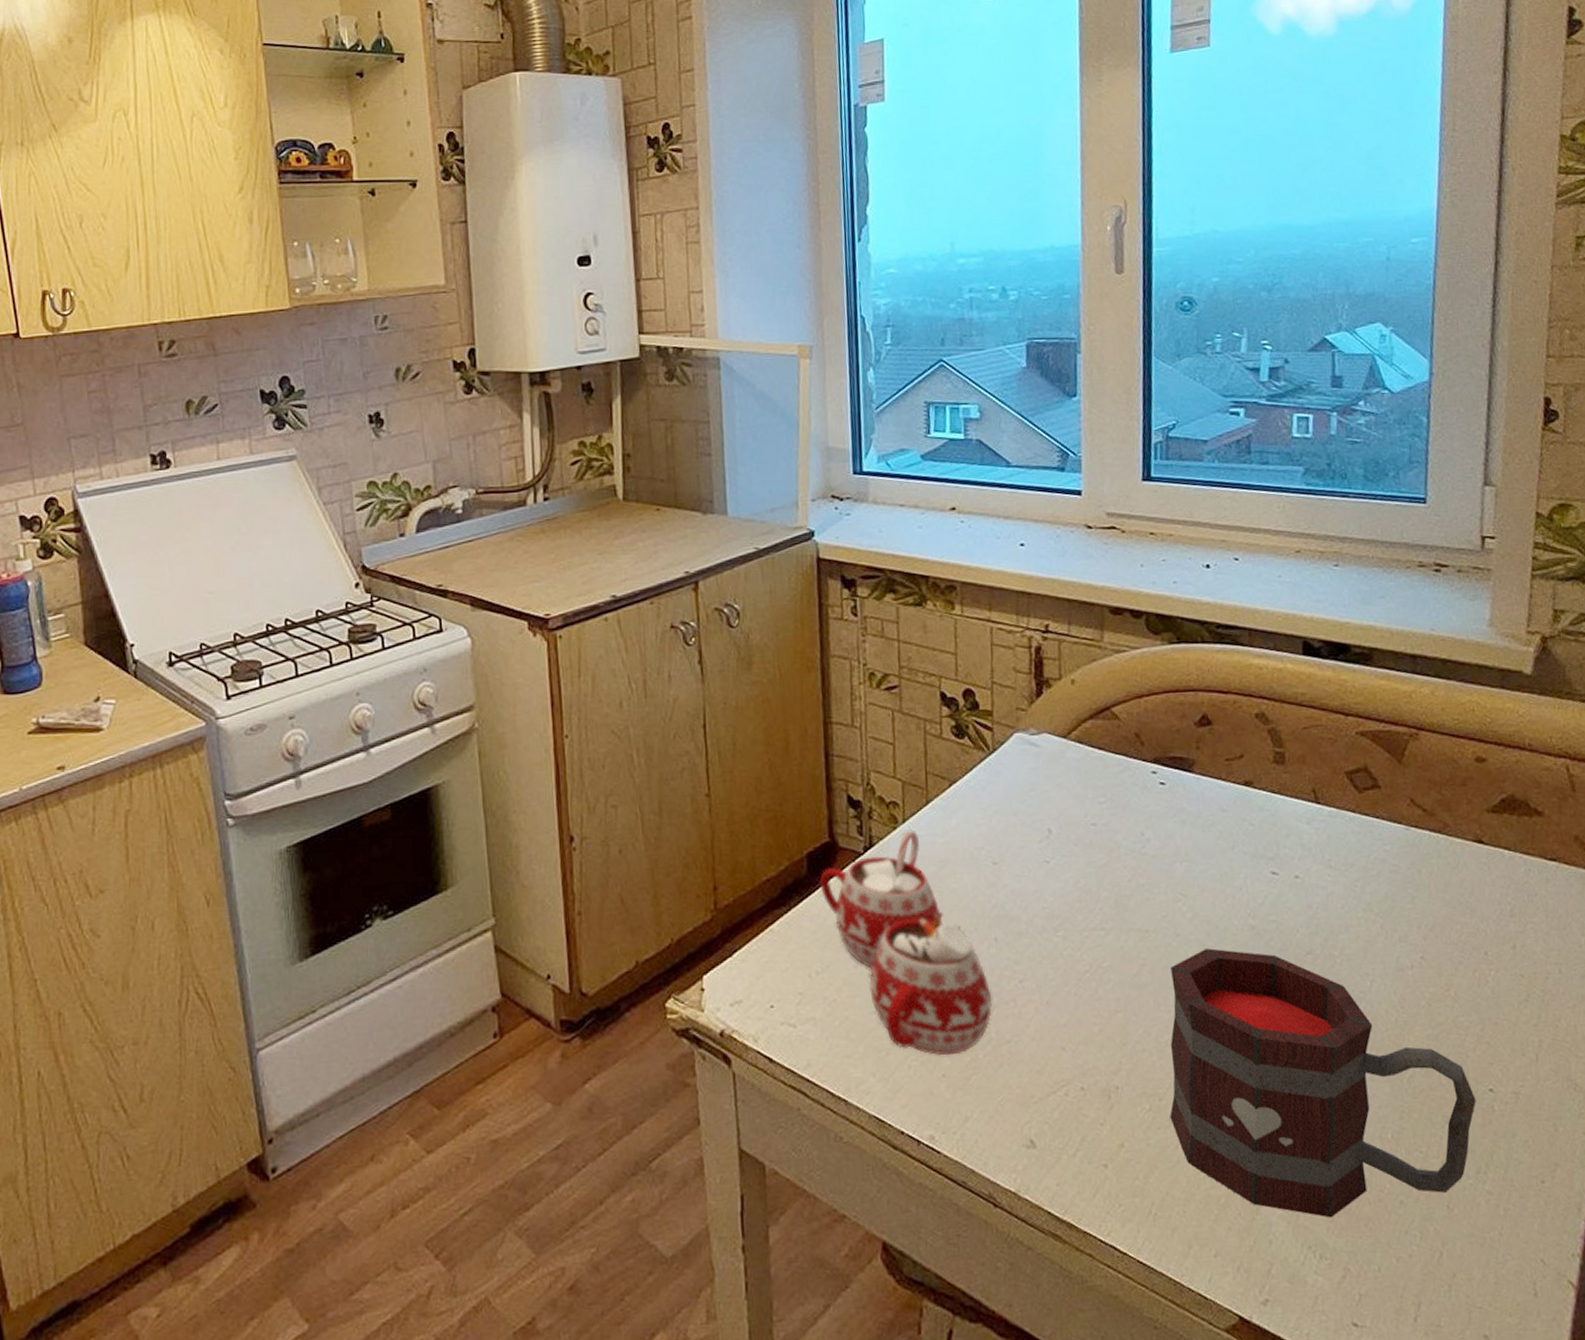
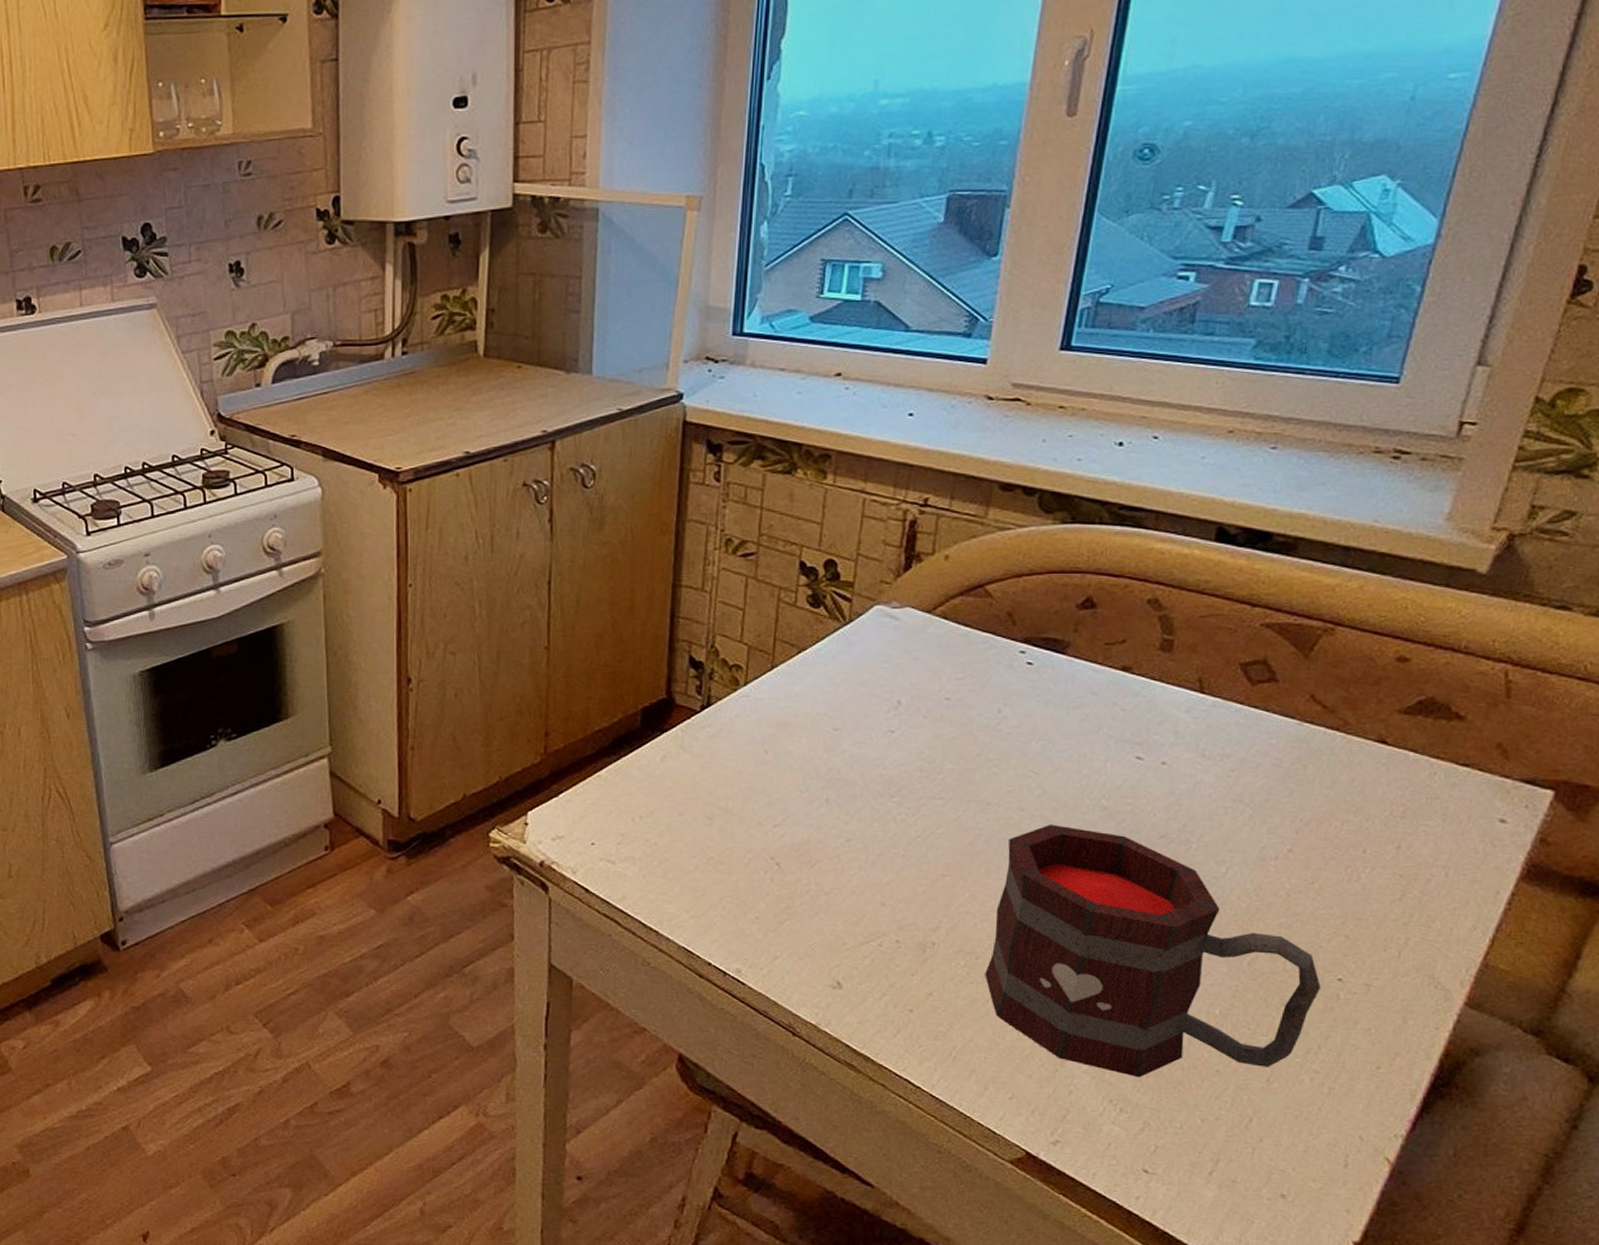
mug: present [819,829,992,1056] -> none [652,692,816,901]

